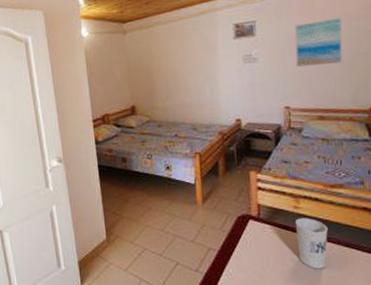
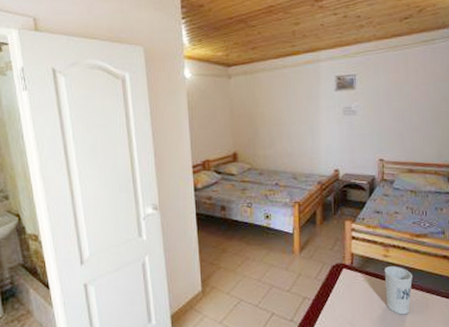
wall art: present [294,17,343,67] -> none [390,77,432,121]

